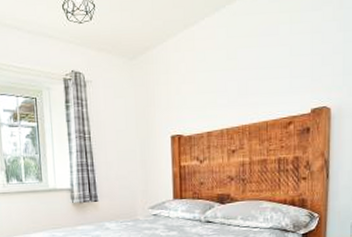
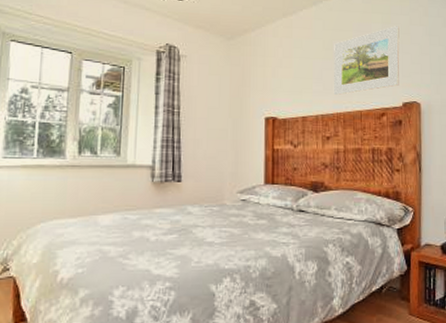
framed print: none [238,24,310,108] -> present [333,26,400,96]

